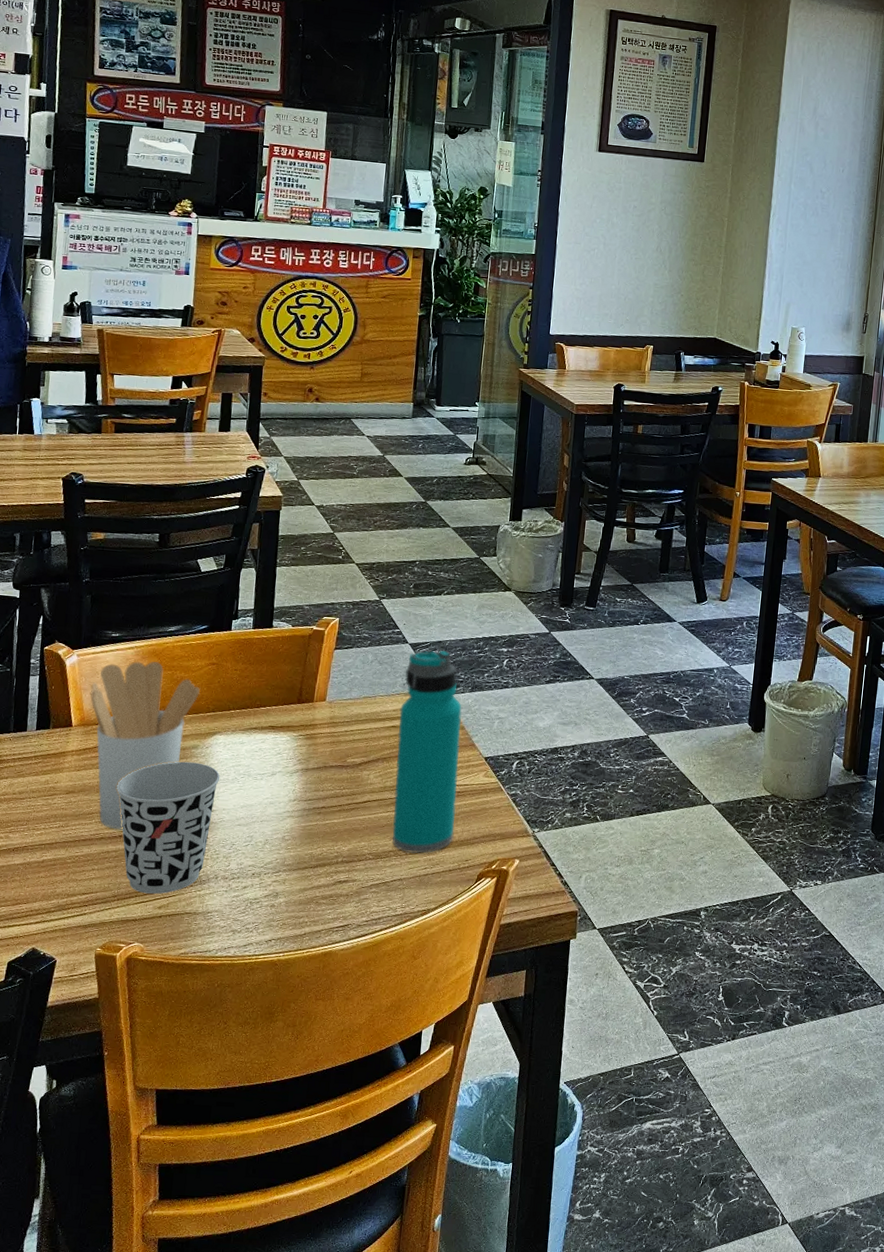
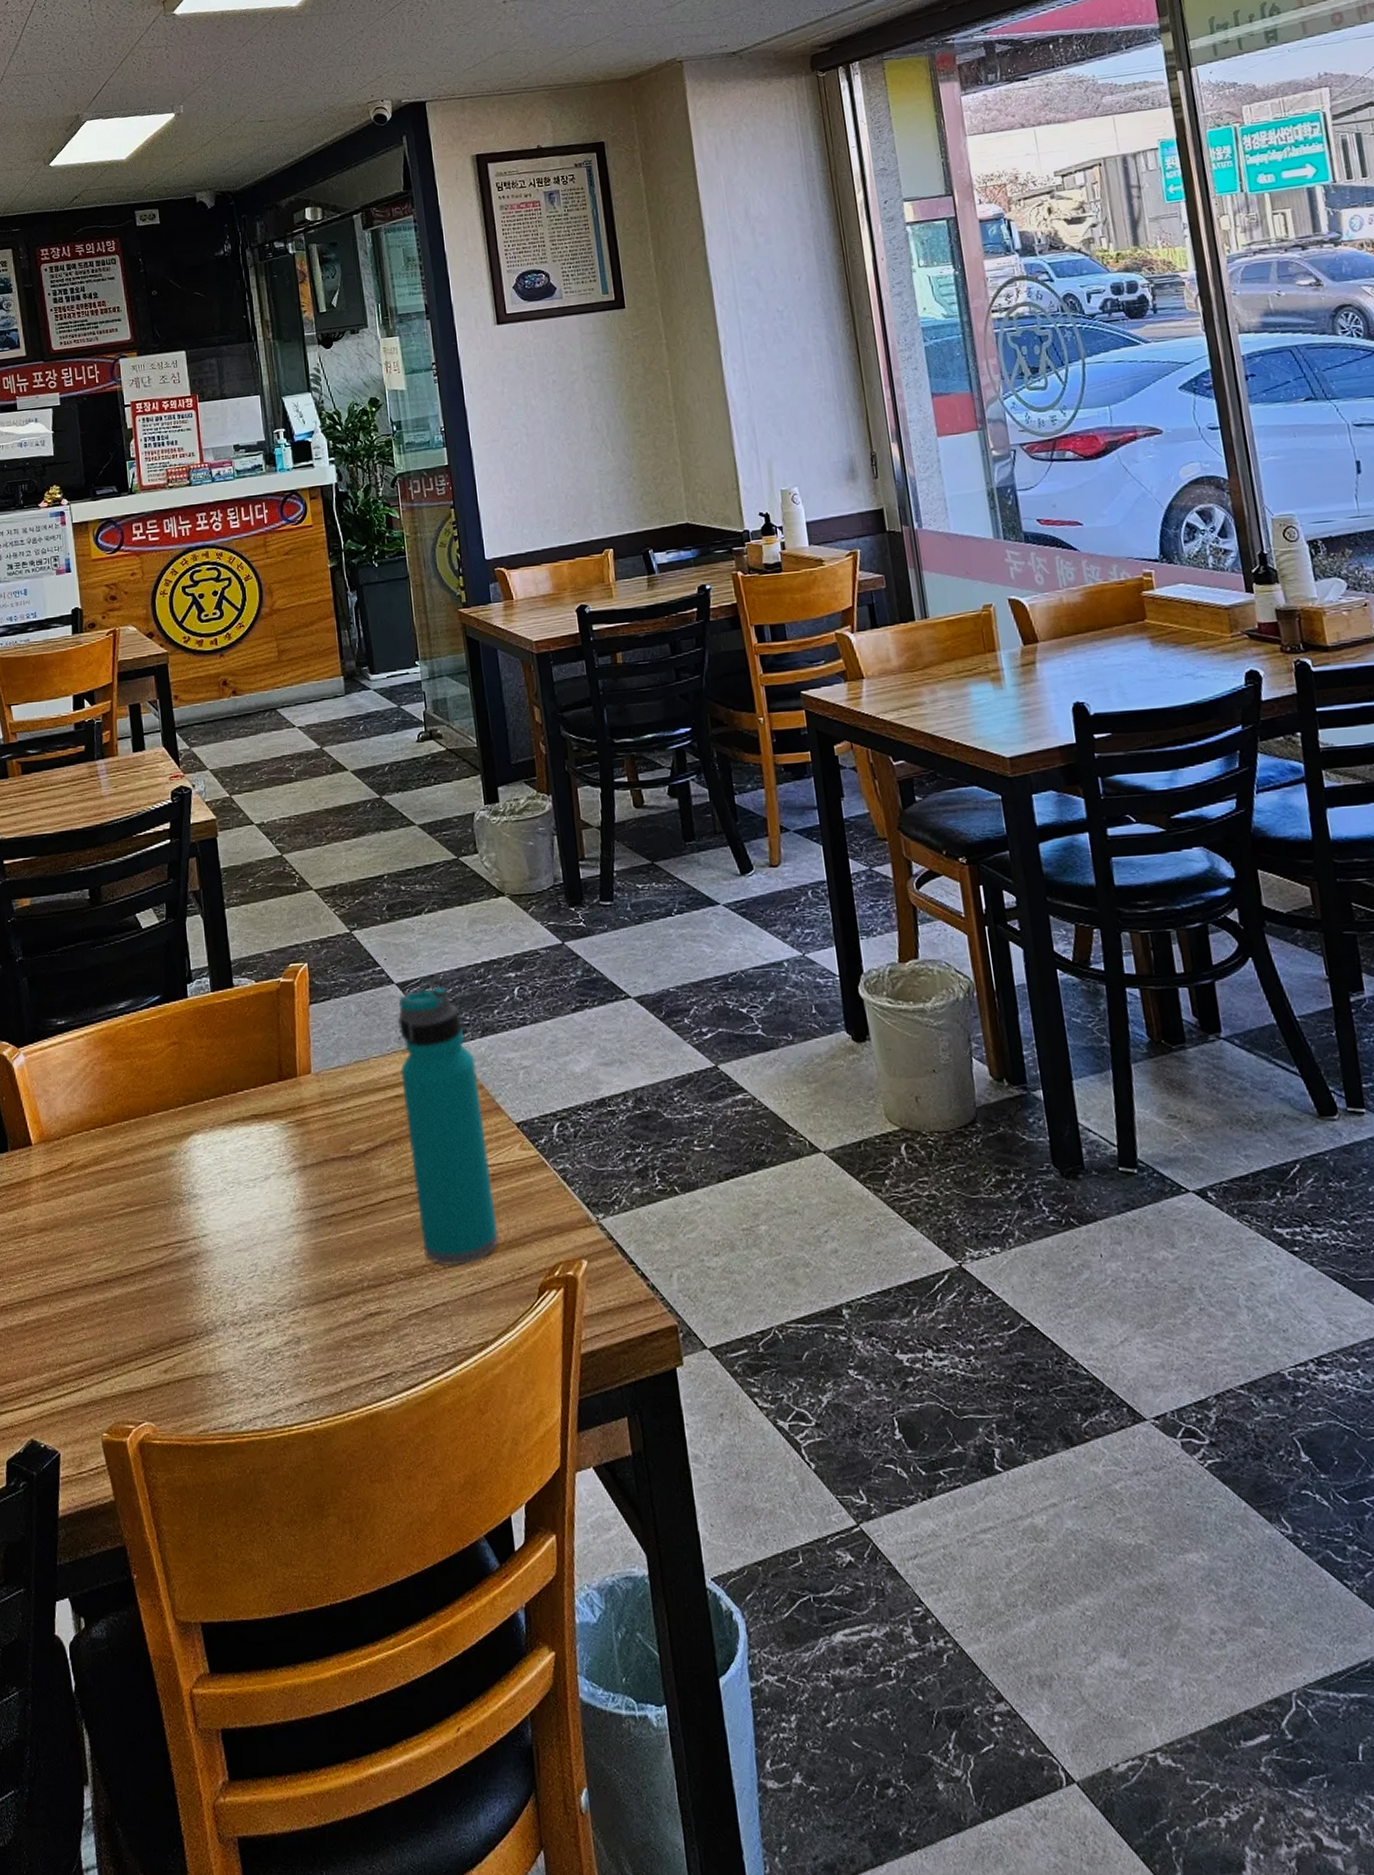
utensil holder: present [89,661,200,830] -> none [44,1049,165,1273]
cup: present [116,761,221,894] -> none [92,1174,207,1354]

